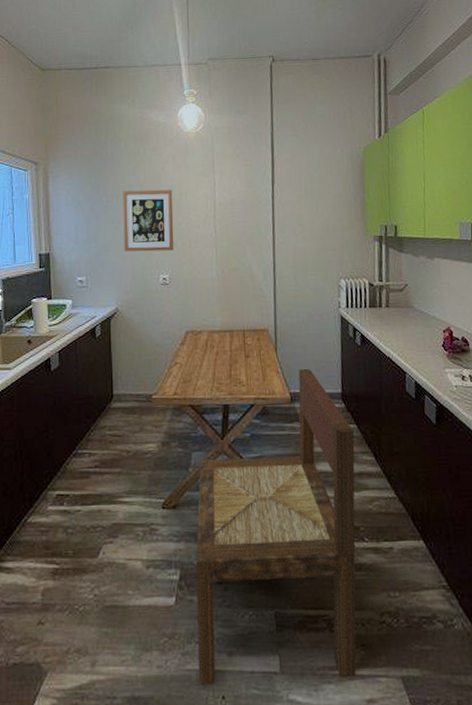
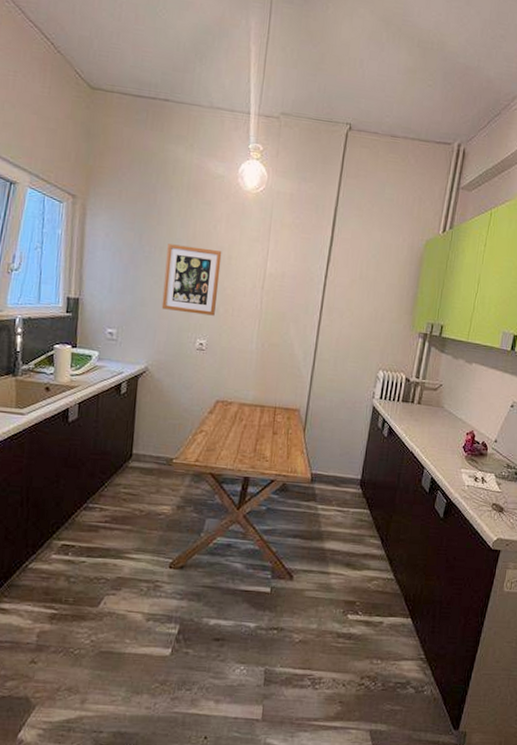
dining chair: present [195,368,357,685] -> none [184,451,367,727]

